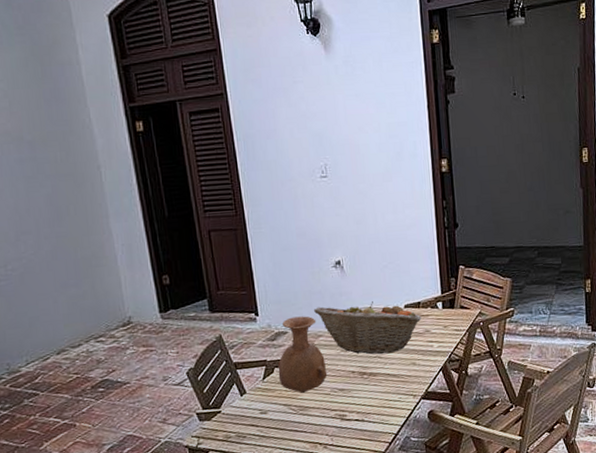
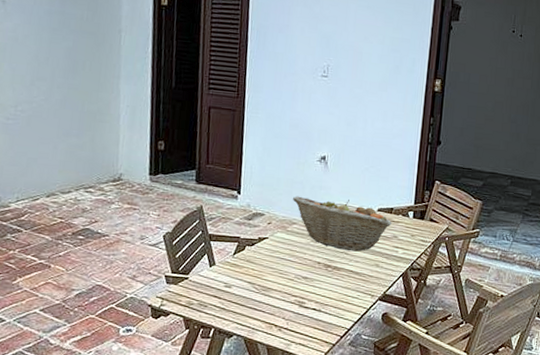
vase: present [277,316,327,393] -> none [248,201,295,274]

